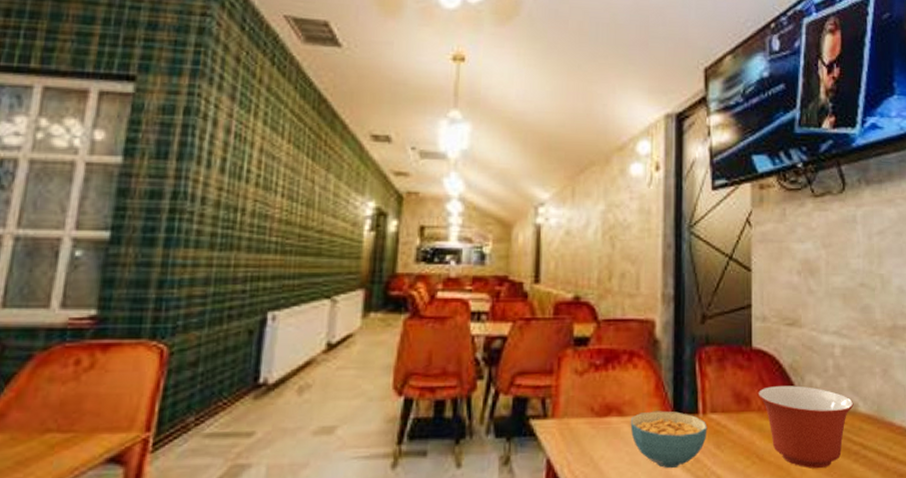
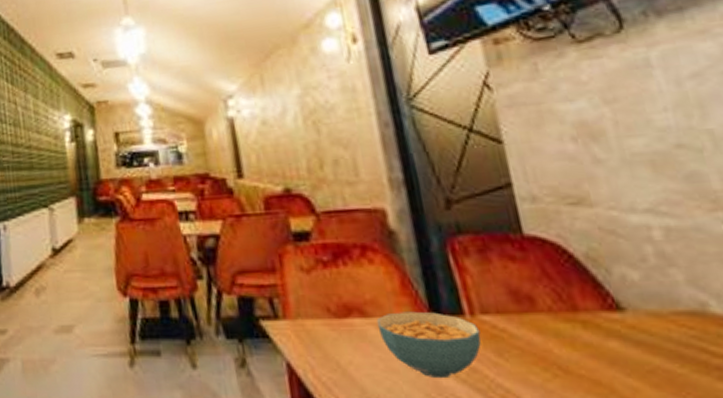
mixing bowl: present [757,385,854,468] -> none [543,280,701,386]

